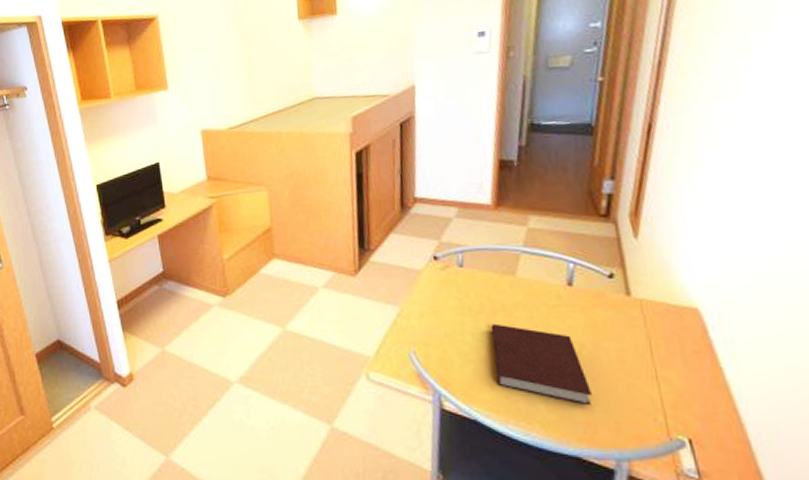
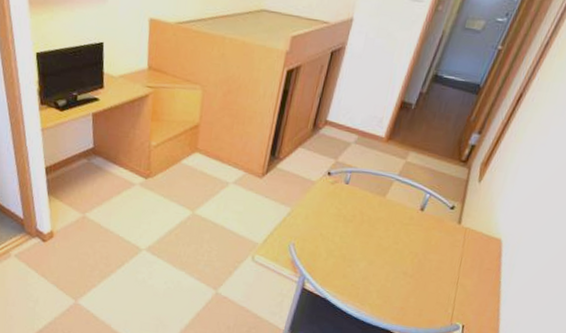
notebook: present [490,323,593,406] -> none [348,230,412,297]

